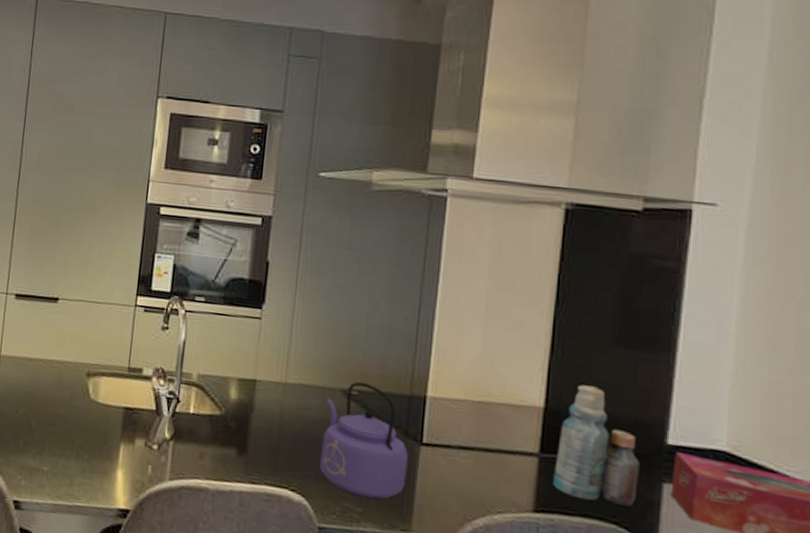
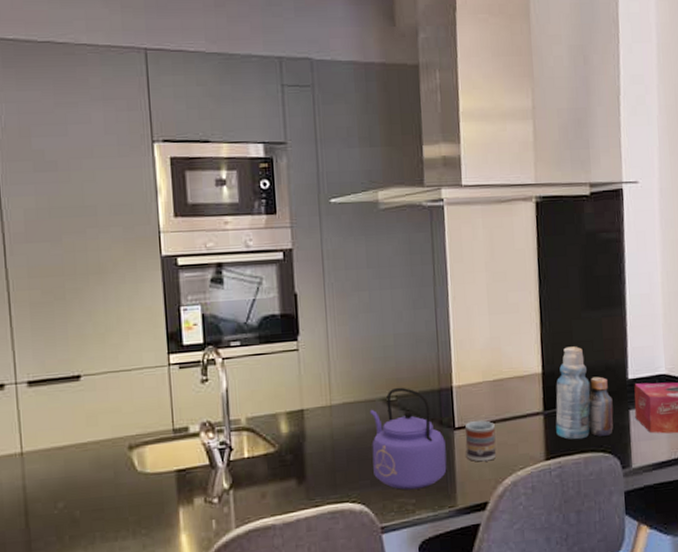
cup: none [431,441,472,493] -> present [464,420,497,462]

